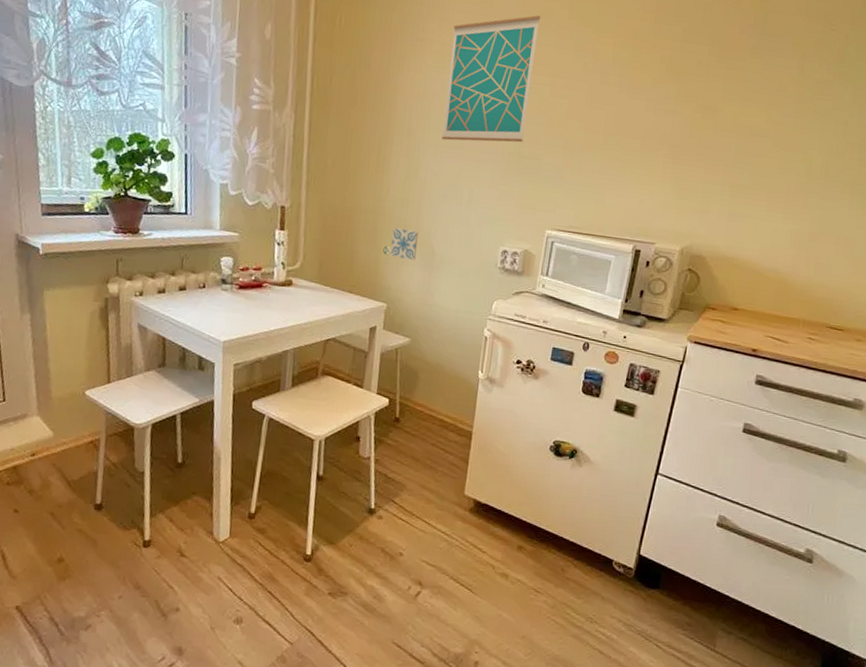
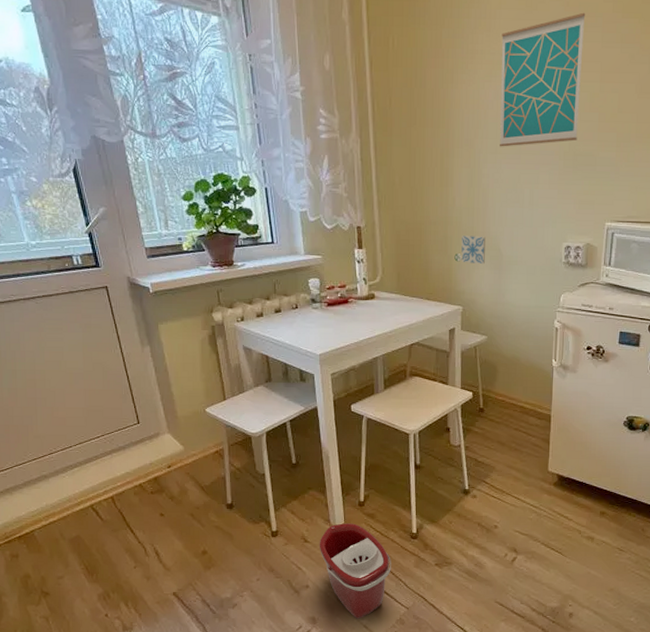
bucket: none [196,537,279,653] -> present [319,523,391,619]

